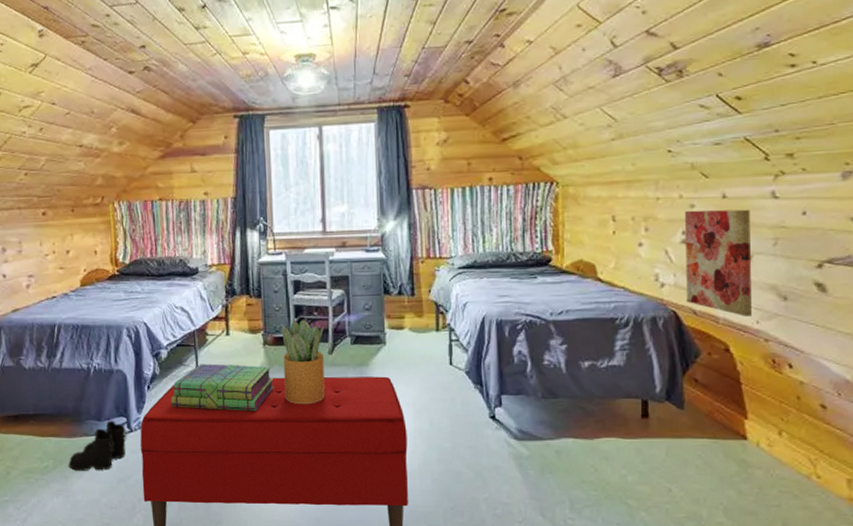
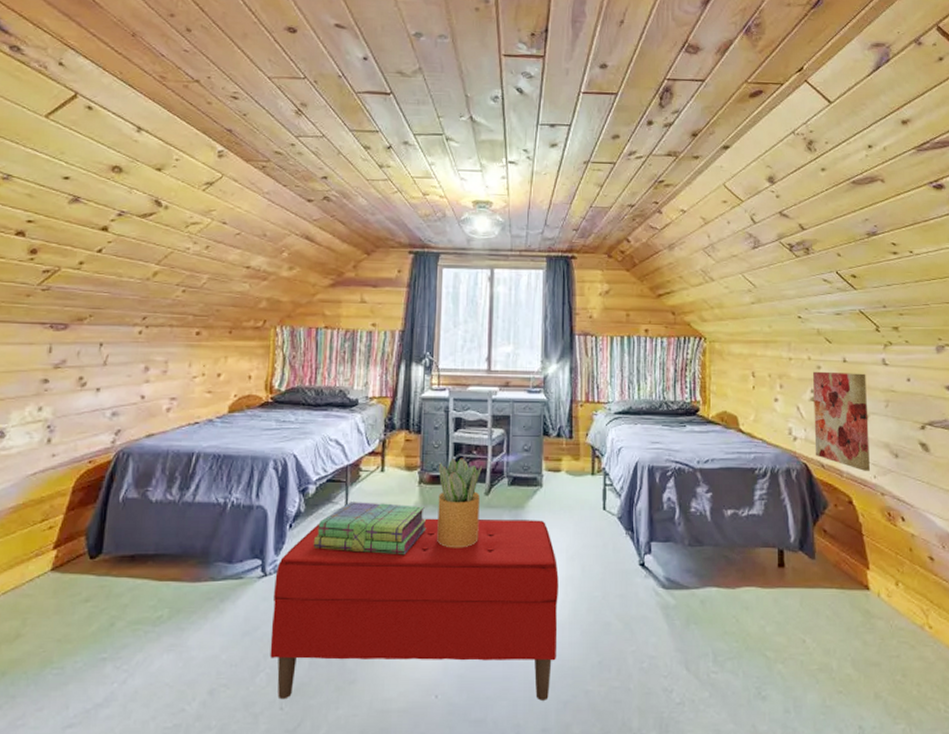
boots: present [68,420,128,471] -> none [186,563,261,622]

